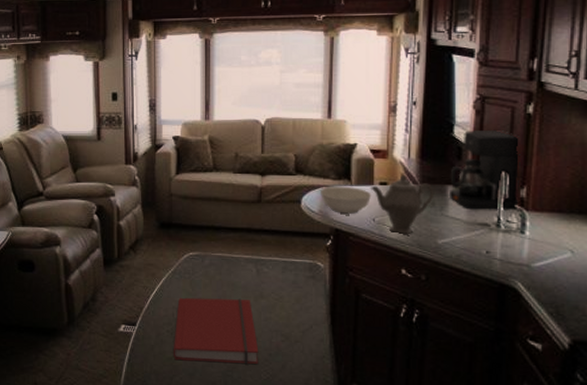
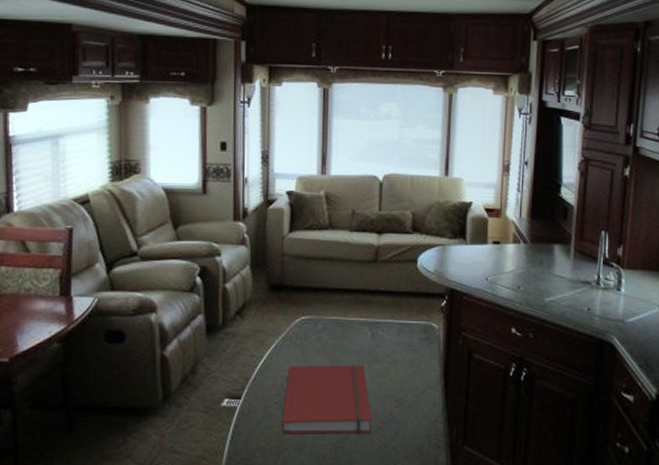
bowl: present [321,187,372,214] -> none [436,246,486,273]
teapot: present [369,174,435,234] -> none [483,233,543,293]
coffee maker: present [448,129,521,210] -> none [555,190,618,268]

